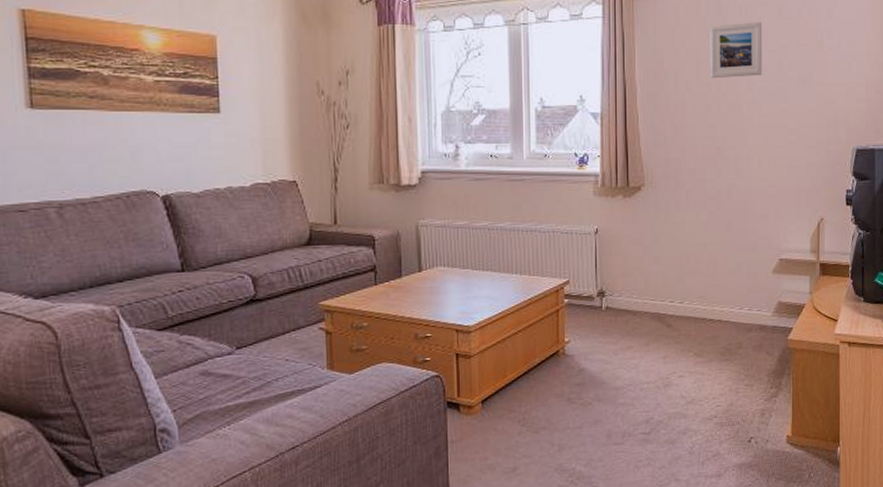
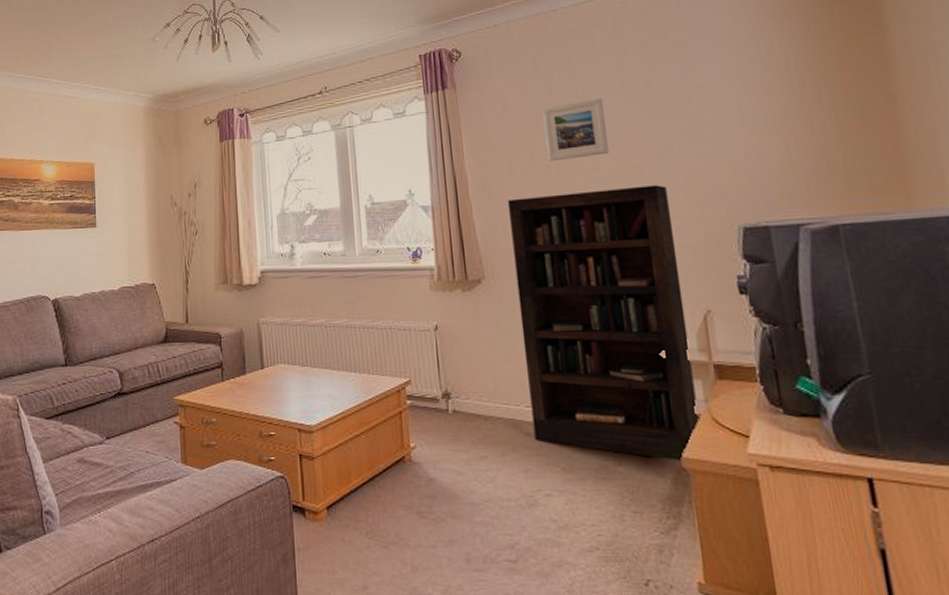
bookcase: none [671,107,805,343] -> present [507,185,699,462]

